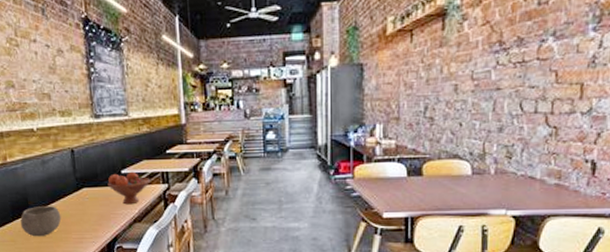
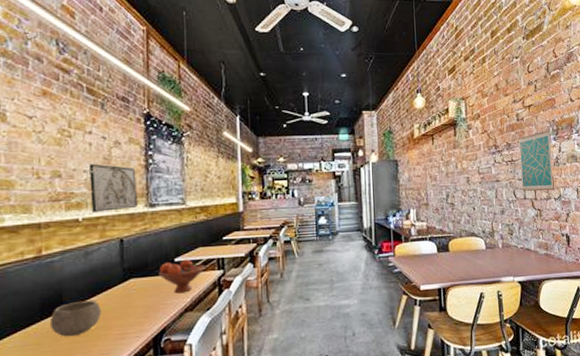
relief sculpture: none [37,73,85,124] -> present [89,163,139,214]
wall art: none [532,16,590,103] -> present [518,130,554,191]

